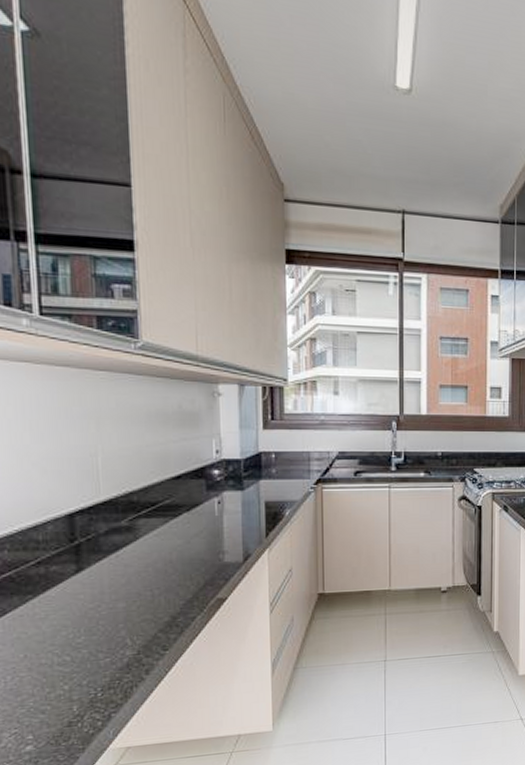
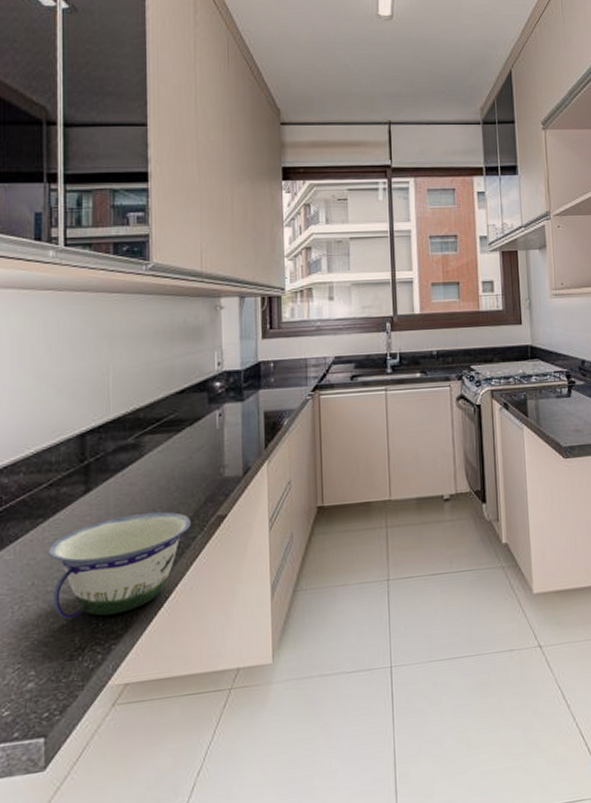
bowl: none [40,593,190,690] -> present [49,511,191,619]

